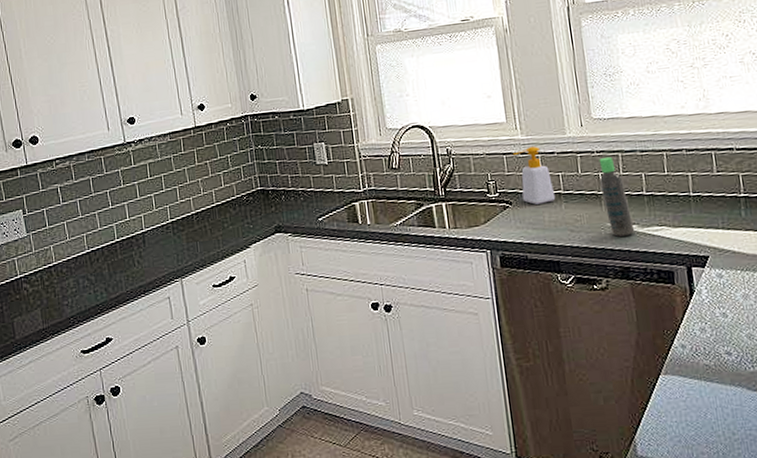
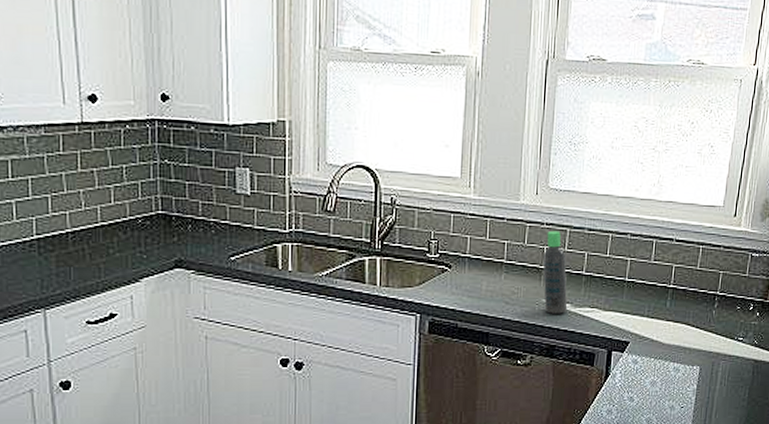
soap bottle: present [513,146,556,204] -> none [462,208,497,271]

